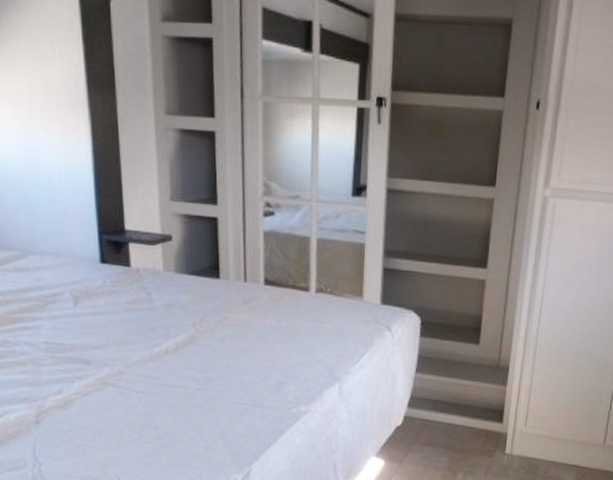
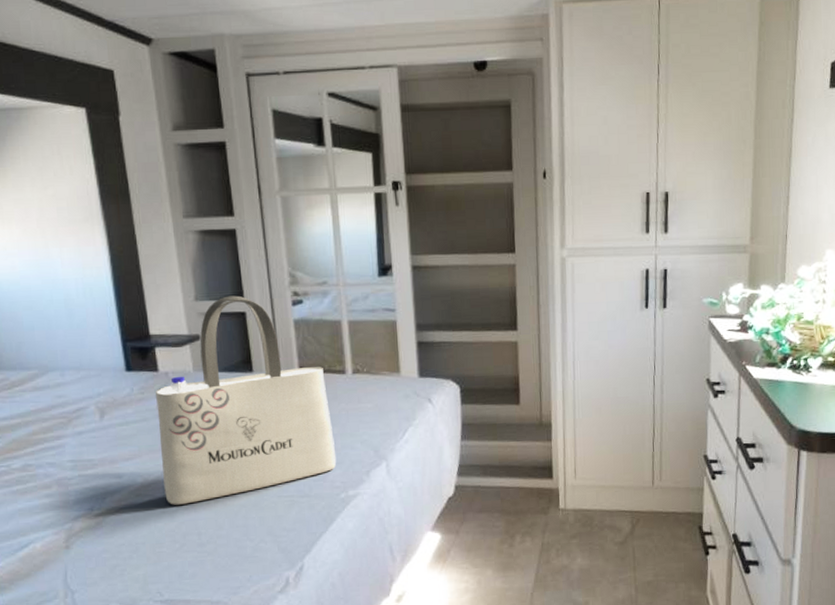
tote bag: none [127,199,292,398] -> present [156,295,337,505]

